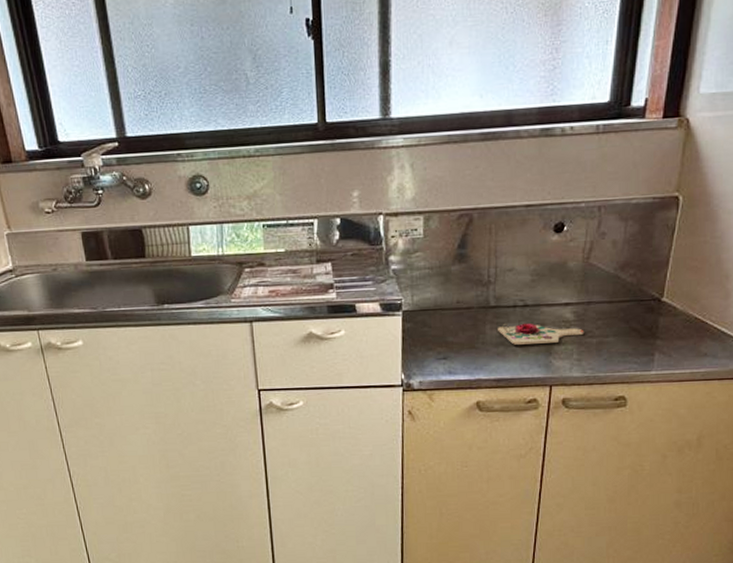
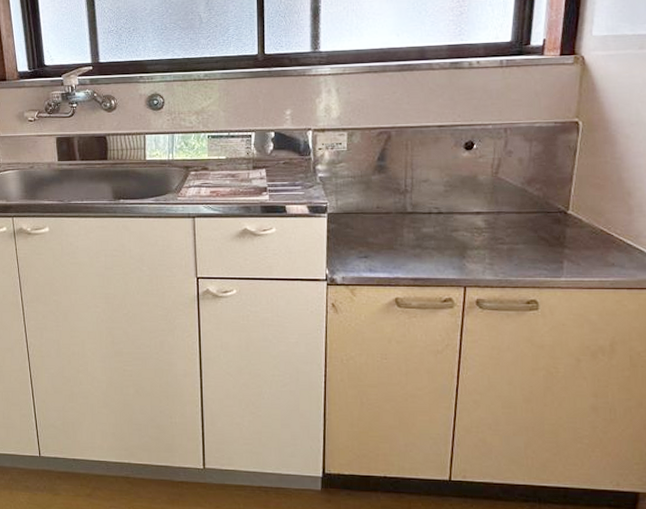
cutting board: present [498,323,584,345] -> none [414,228,496,248]

